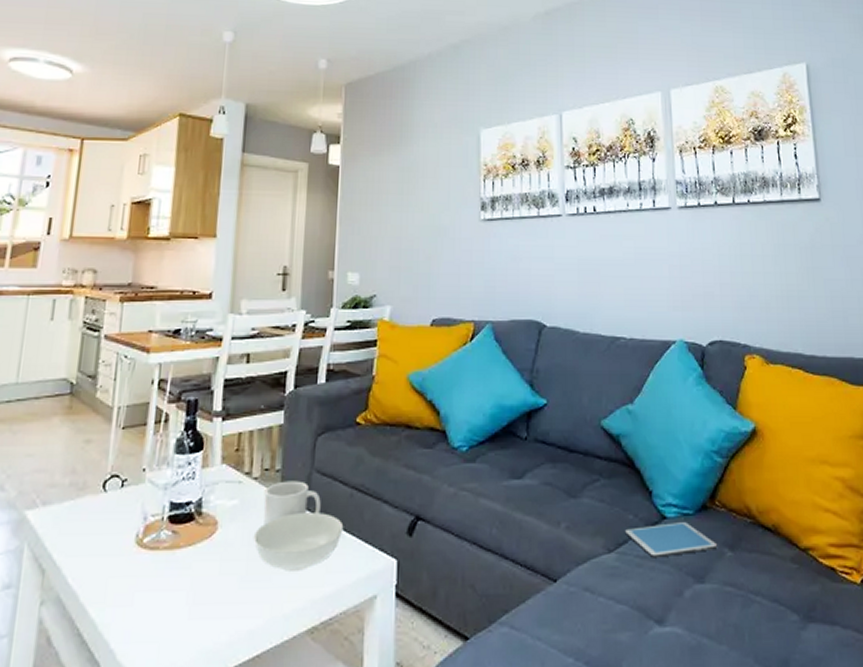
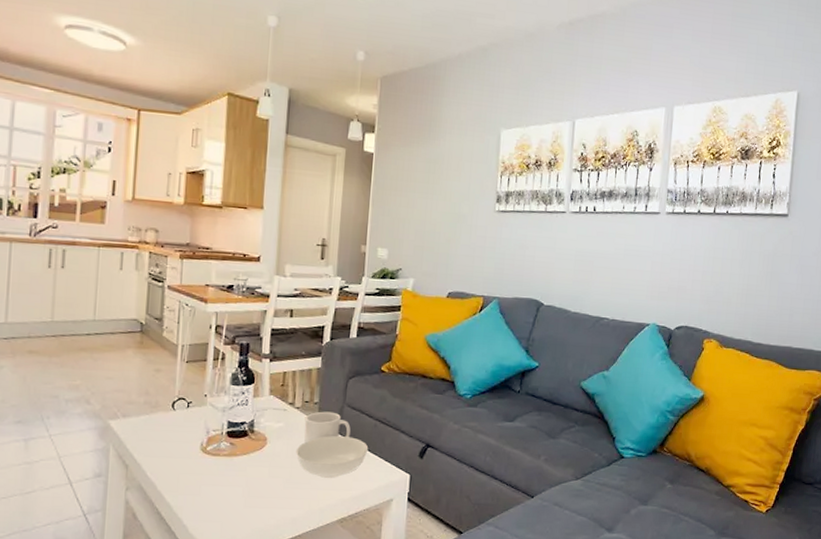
tablet: present [625,522,718,558] -> none [591,461,661,486]

